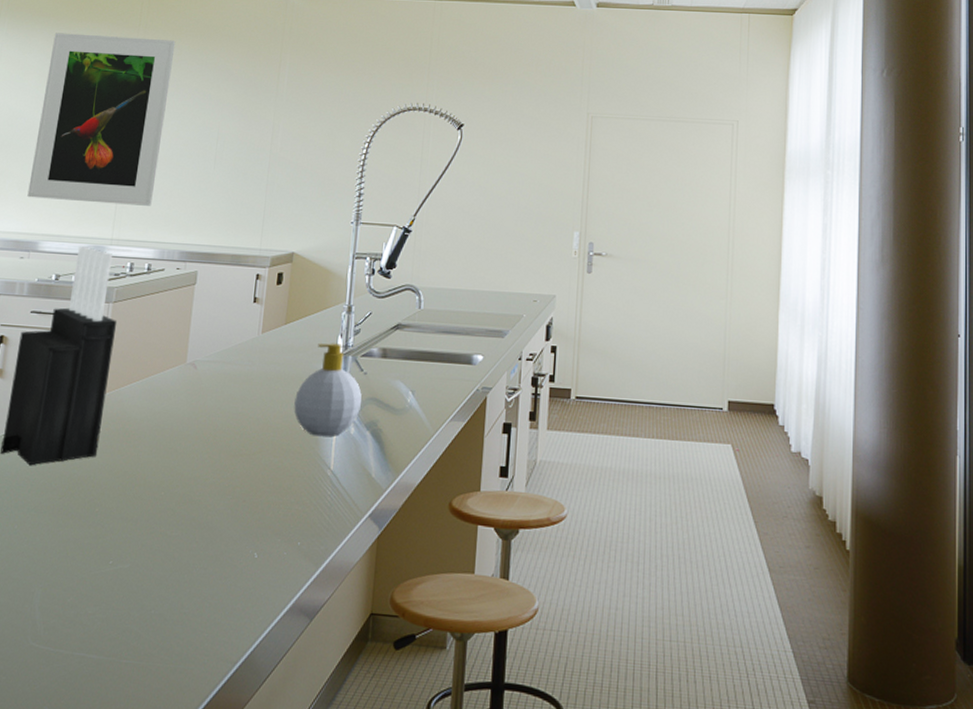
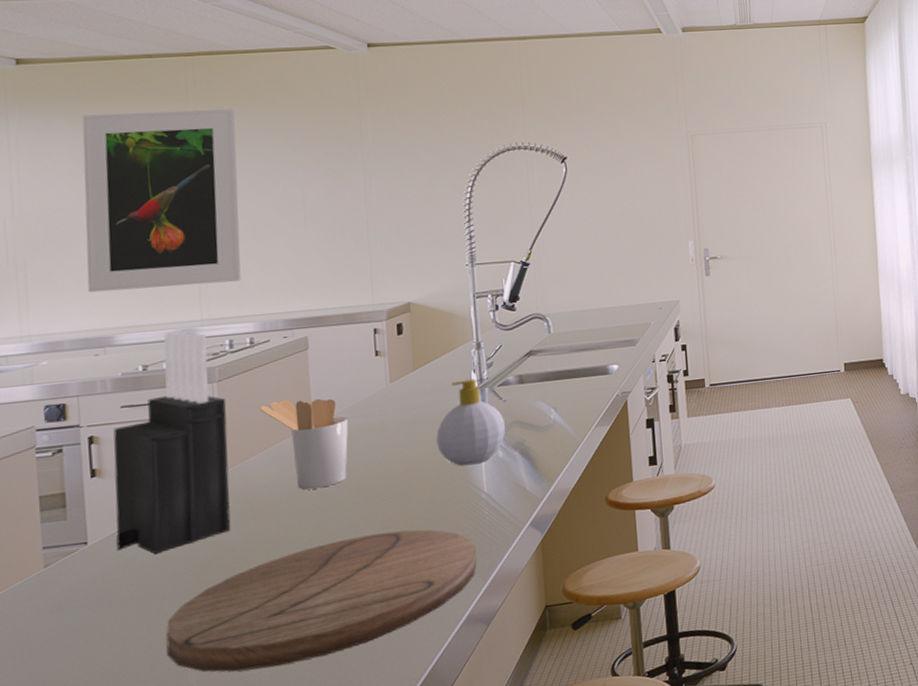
cutting board: none [19,489,313,612] -> present [166,529,477,672]
utensil holder: none [143,331,219,431] -> present [259,398,349,490]

